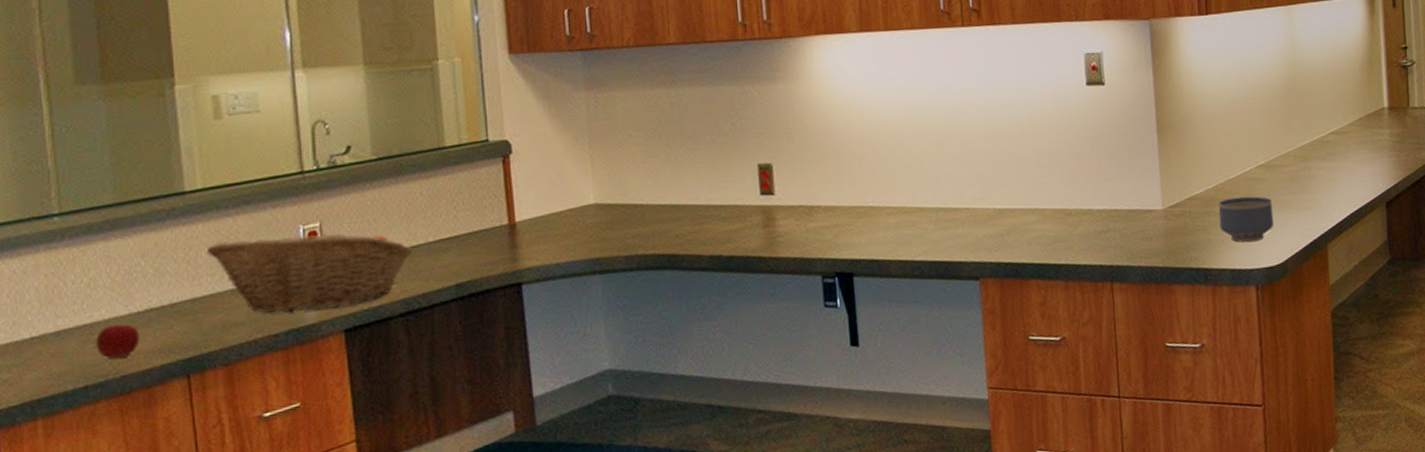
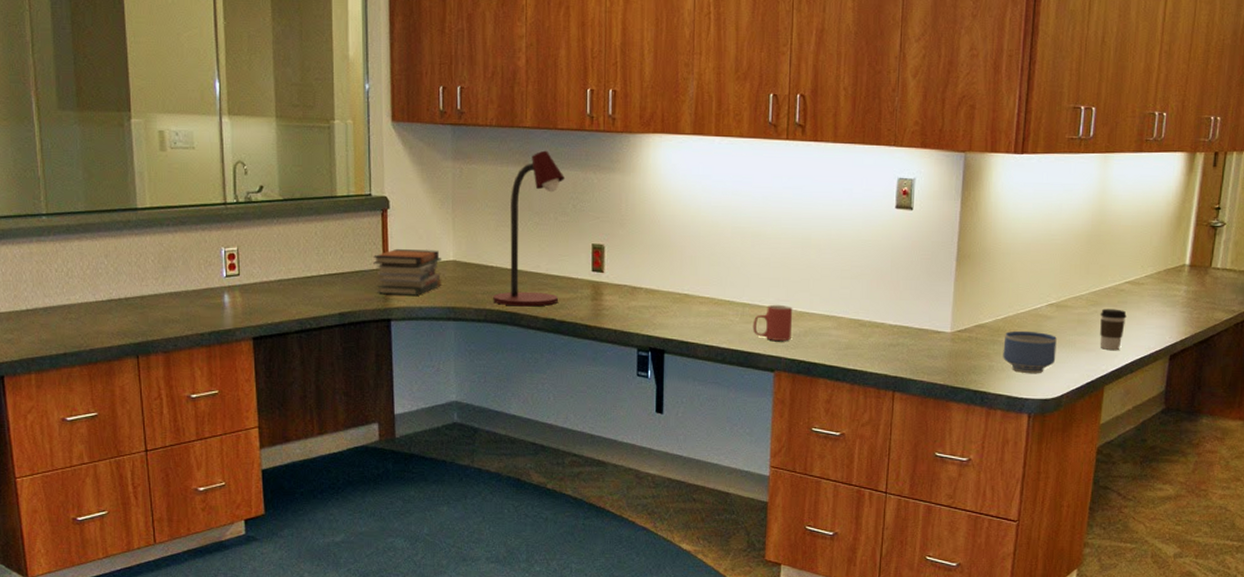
apple: present [96,324,140,359] -> none [72,308,103,335]
fruit basket: present [206,233,413,313] -> none [152,253,308,319]
book stack: none [495,194,581,255] -> present [373,248,441,296]
desk lamp: none [646,67,724,248] -> present [493,150,566,307]
mug: none [949,204,993,245] -> present [752,304,793,341]
coffee cup: none [1310,161,1337,207] -> present [1099,308,1127,351]

